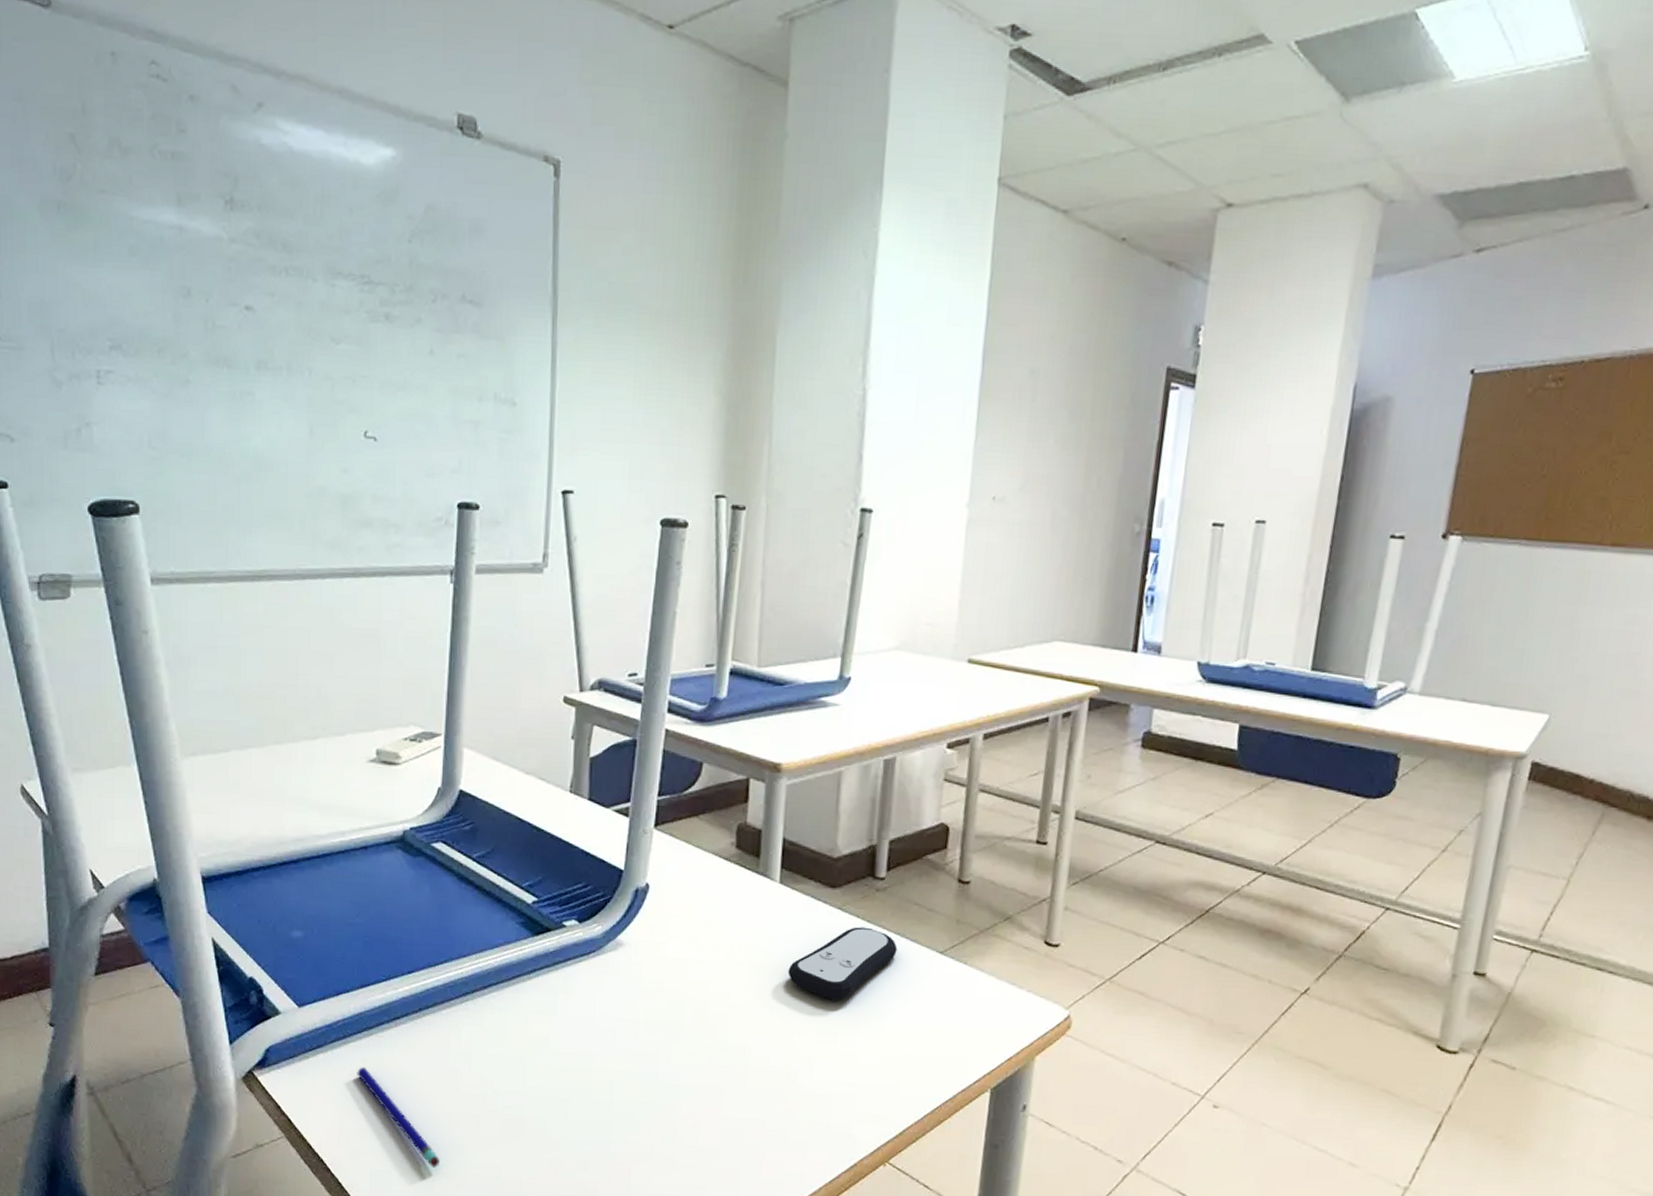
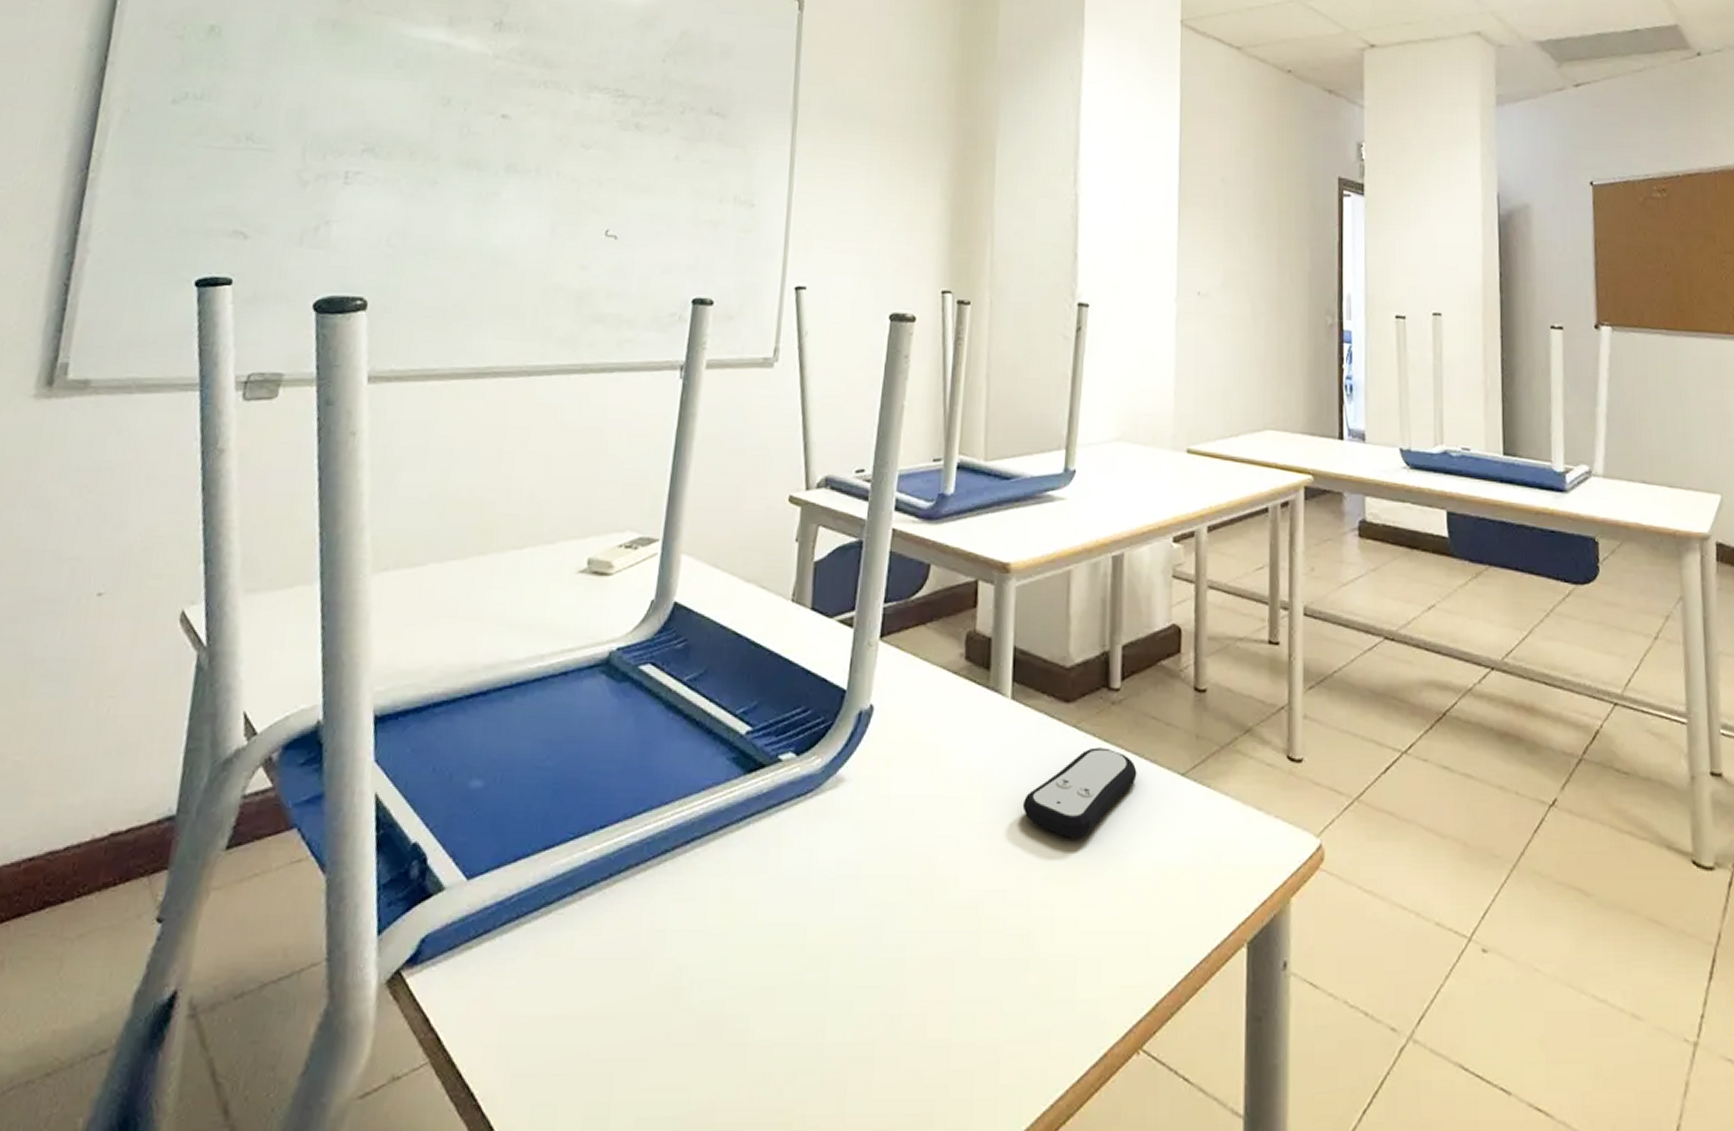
pen: present [357,1066,440,1168] -> none [527,956,618,1095]

